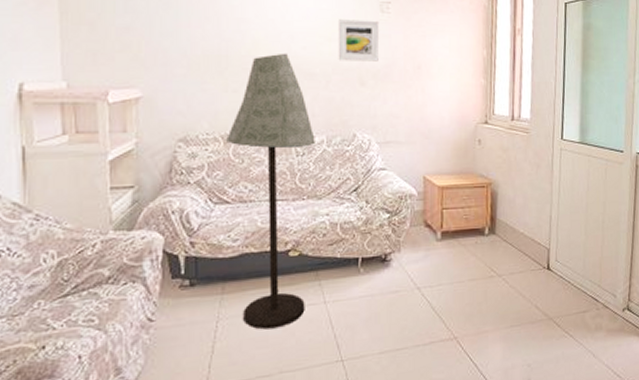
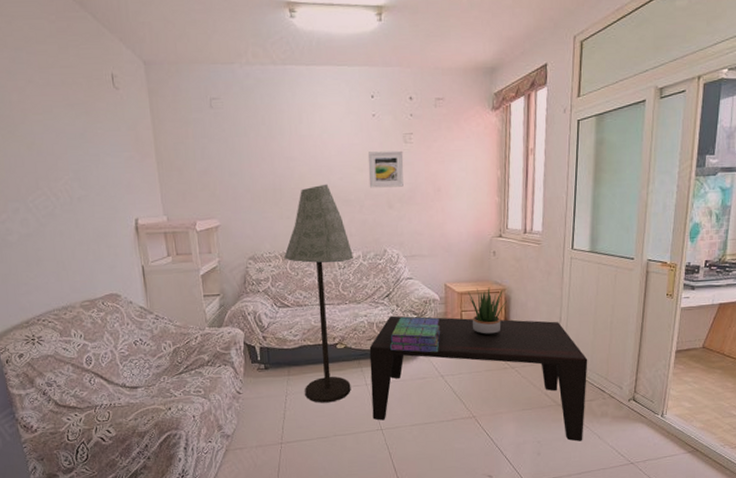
coffee table: none [330,214,580,362] -> present [369,315,588,441]
stack of books: none [357,215,418,260] -> present [390,316,441,353]
potted plant: none [450,180,495,238] -> present [468,287,508,335]

